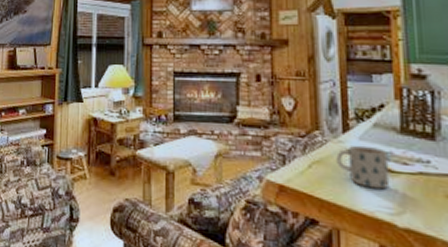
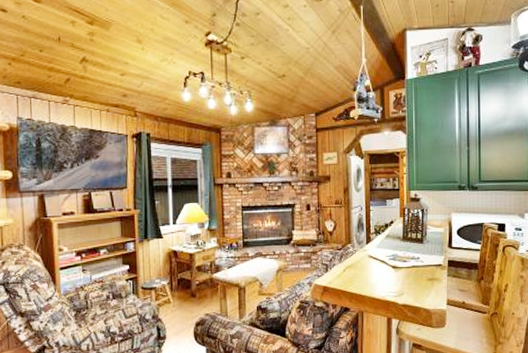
mug: present [336,145,390,189] -> none [362,251,395,281]

